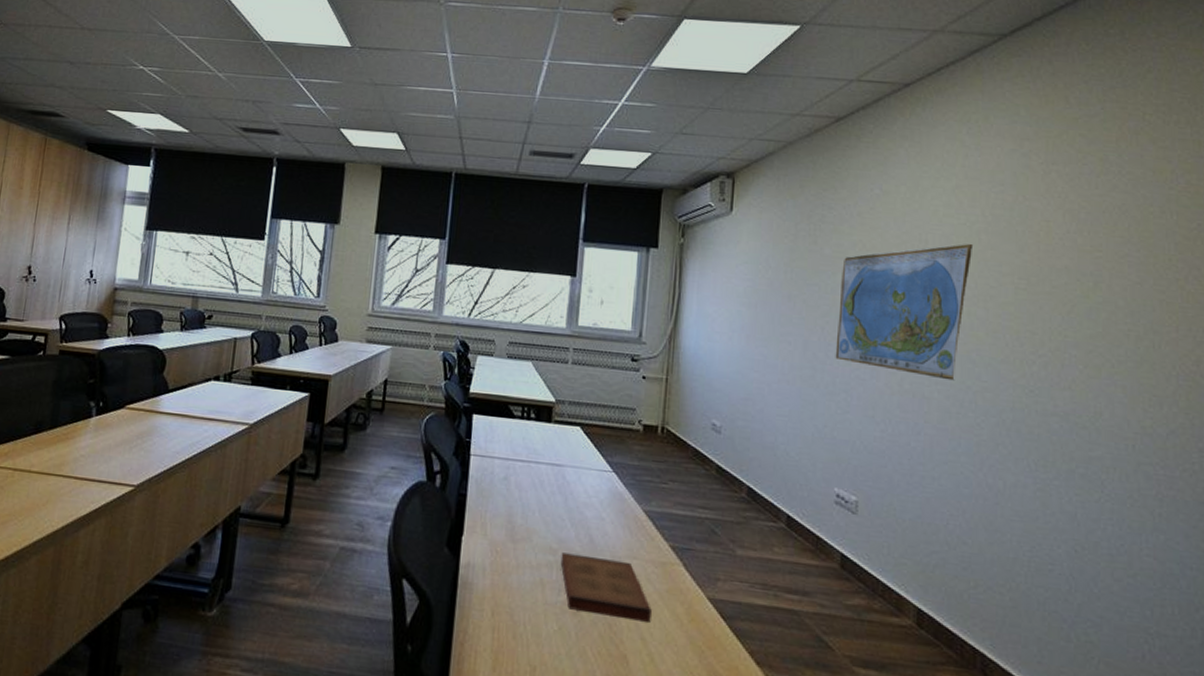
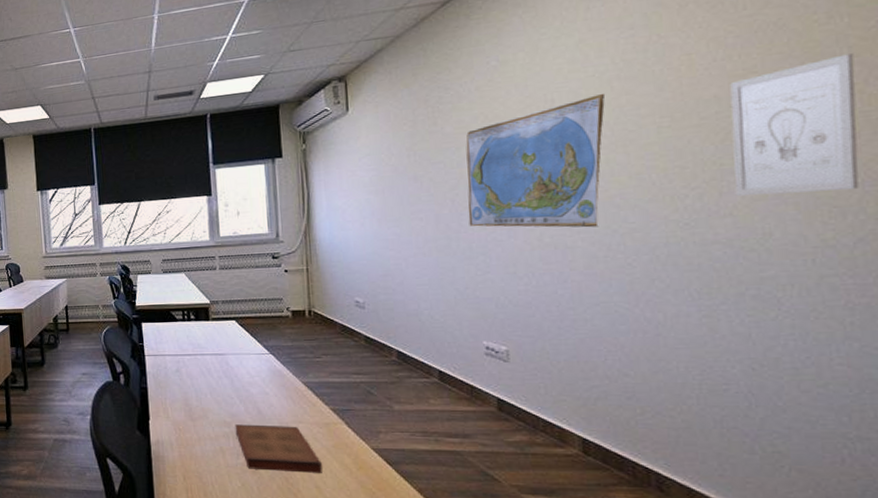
wall art: none [1075,249,1178,382] -> present [730,53,859,197]

